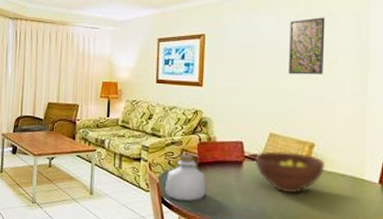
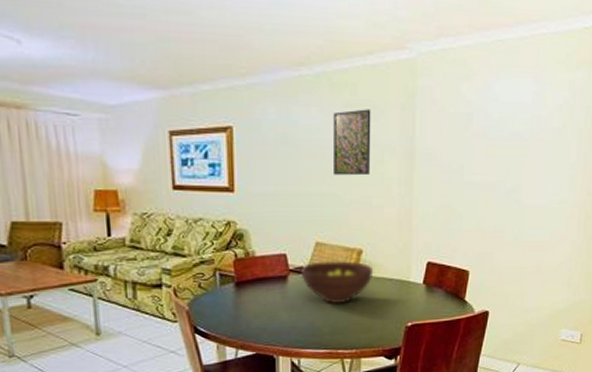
bottle: present [164,154,207,201] -> none [196,274,248,328]

